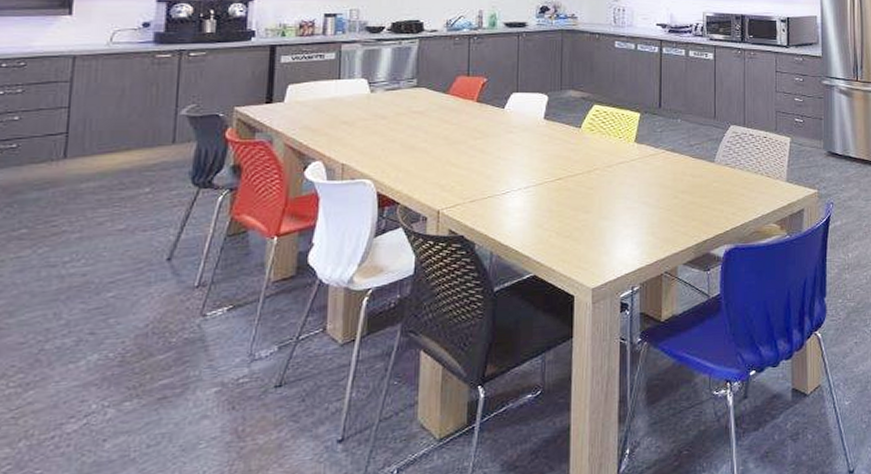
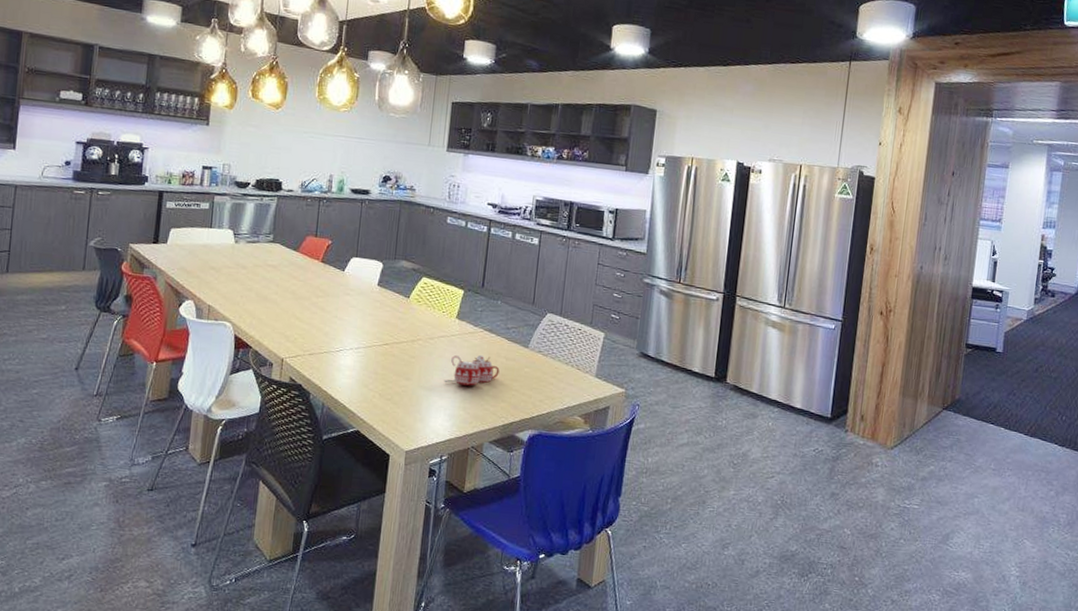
mug: none [628,176,687,210] -> present [444,354,500,386]

